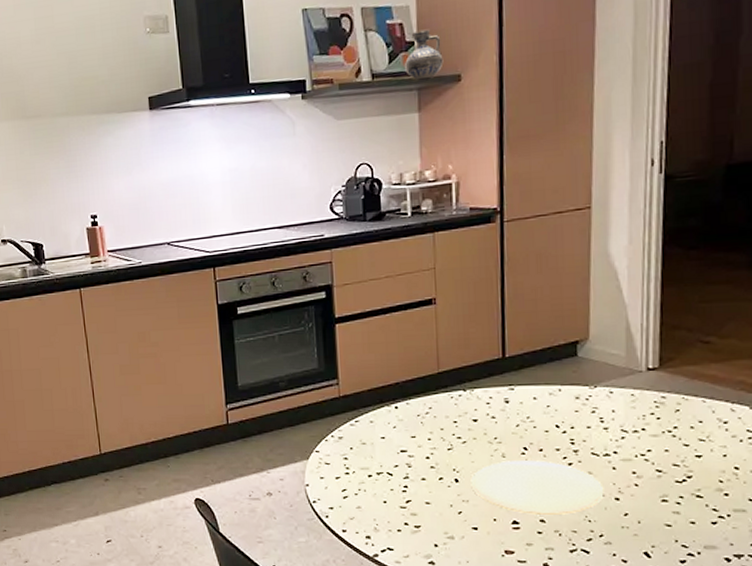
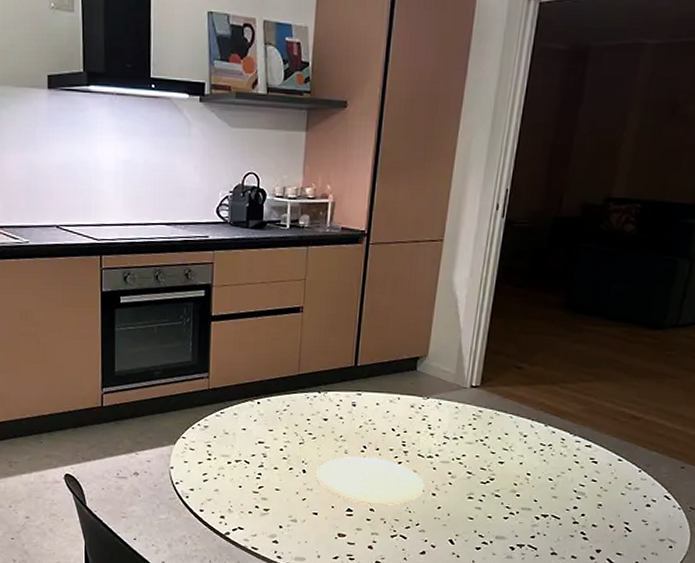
ceramic jug: present [405,29,444,81] -> none [298,52,333,102]

